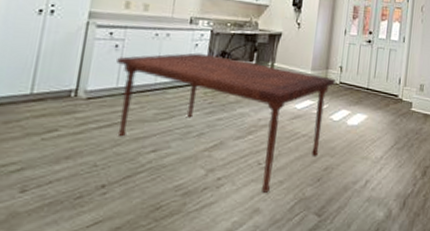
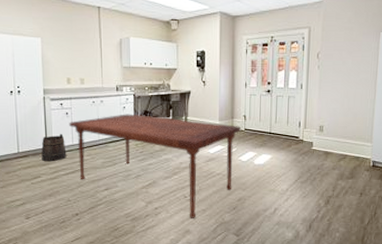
bucket: none [65,71,107,110] -> present [41,133,67,162]

